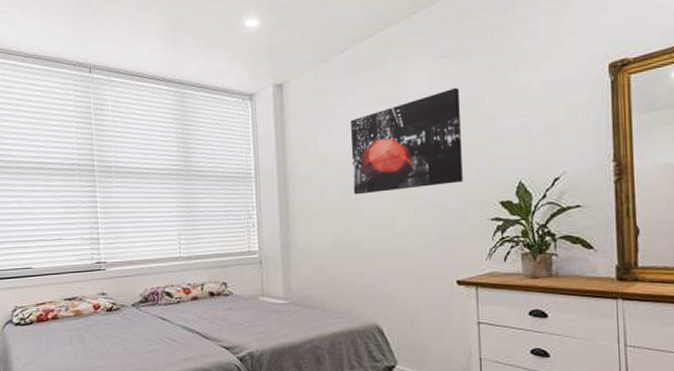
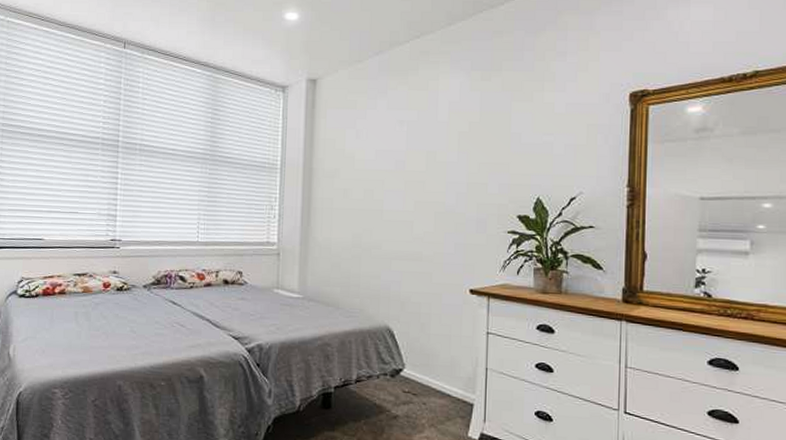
wall art: present [350,87,463,195] -> none [376,100,487,196]

